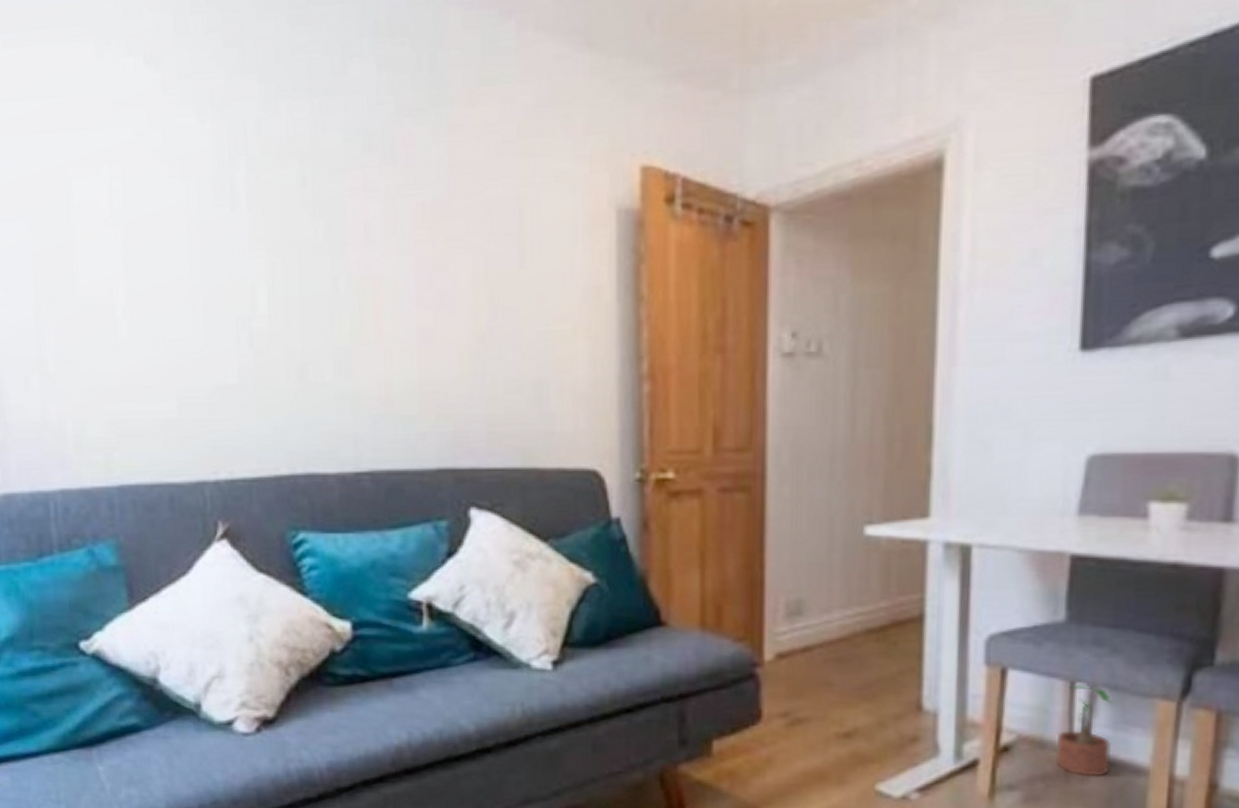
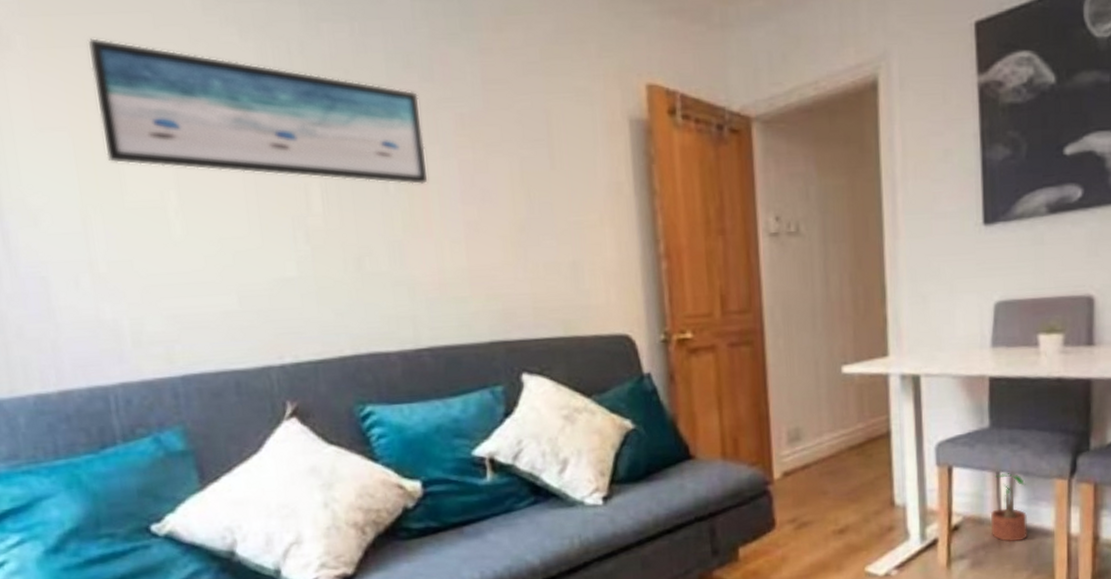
wall art: none [51,123,381,284] -> present [87,38,428,184]

